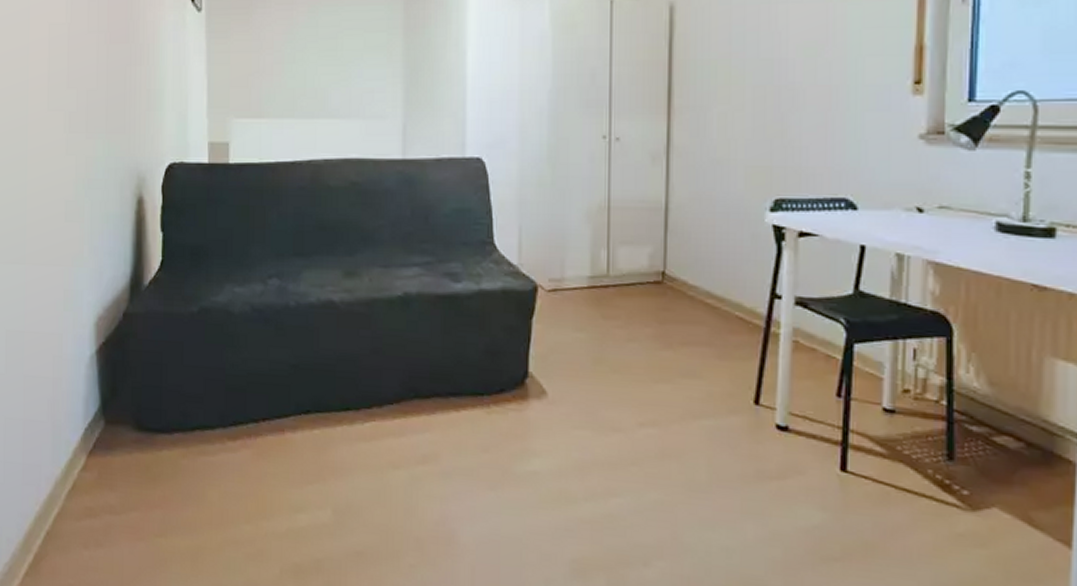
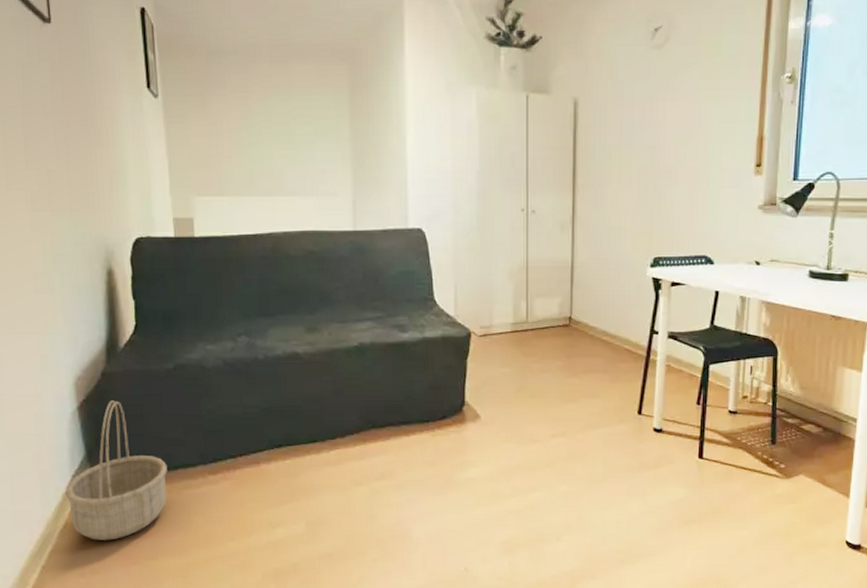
basket: none [76,345,184,509] -> present [64,400,167,540]

